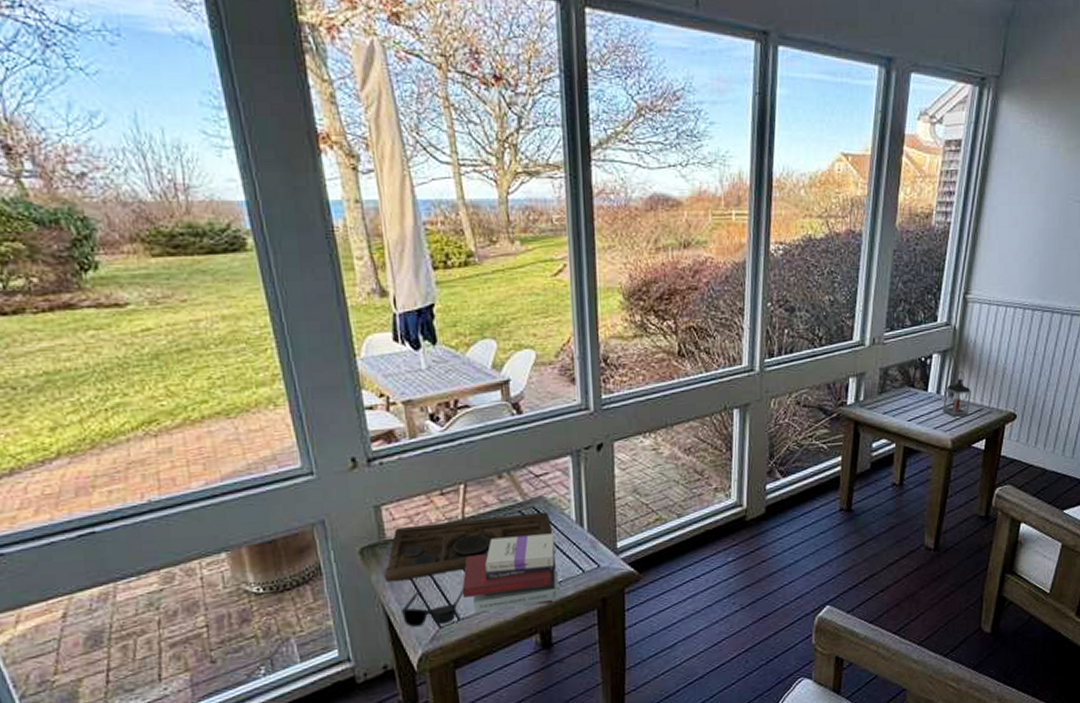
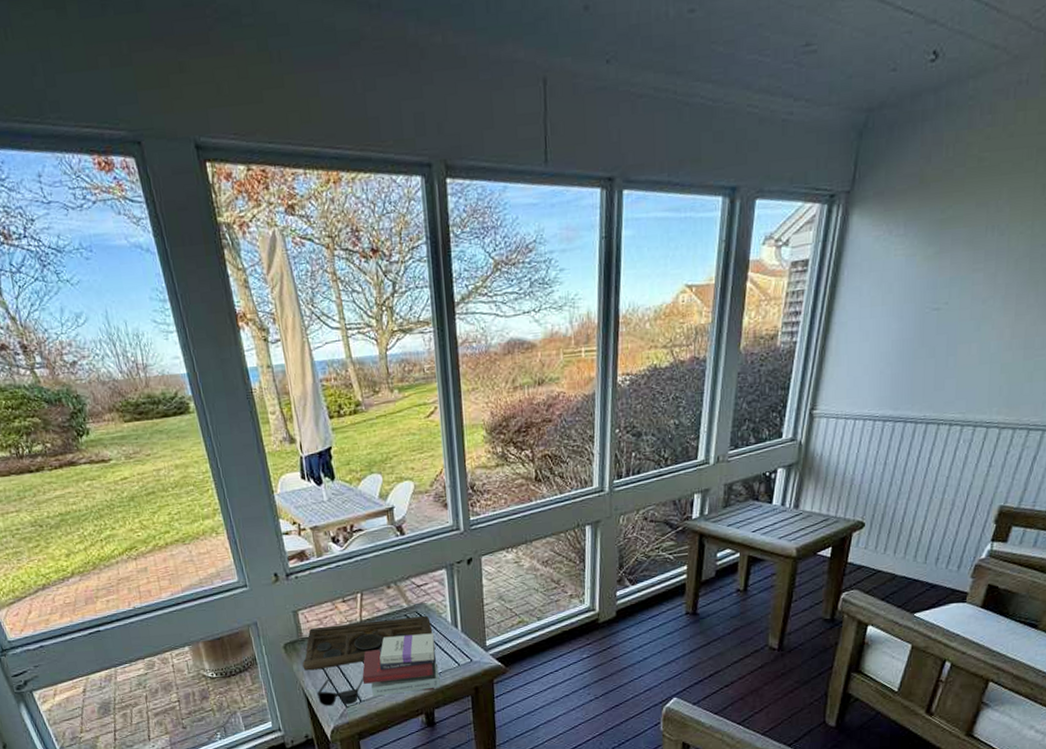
lantern: present [943,371,972,417] -> none [788,483,818,527]

